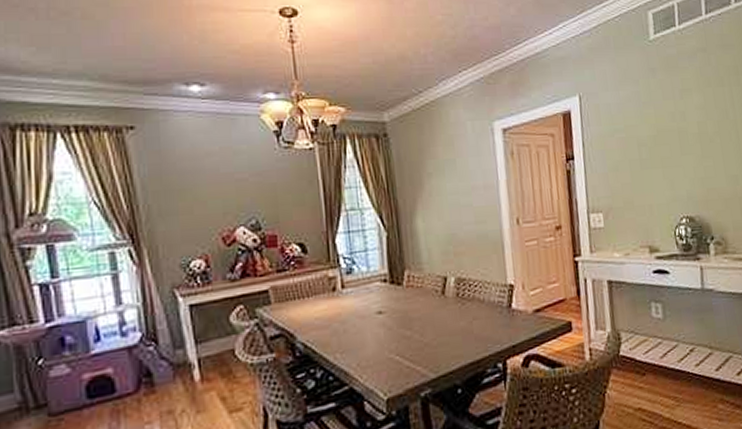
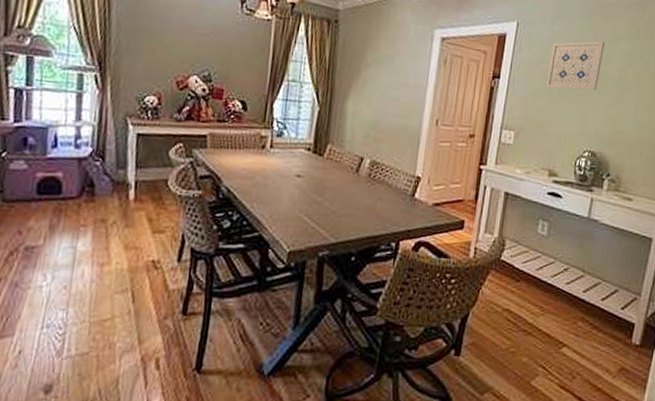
wall art: none [621,97,679,159] -> present [545,41,605,91]

